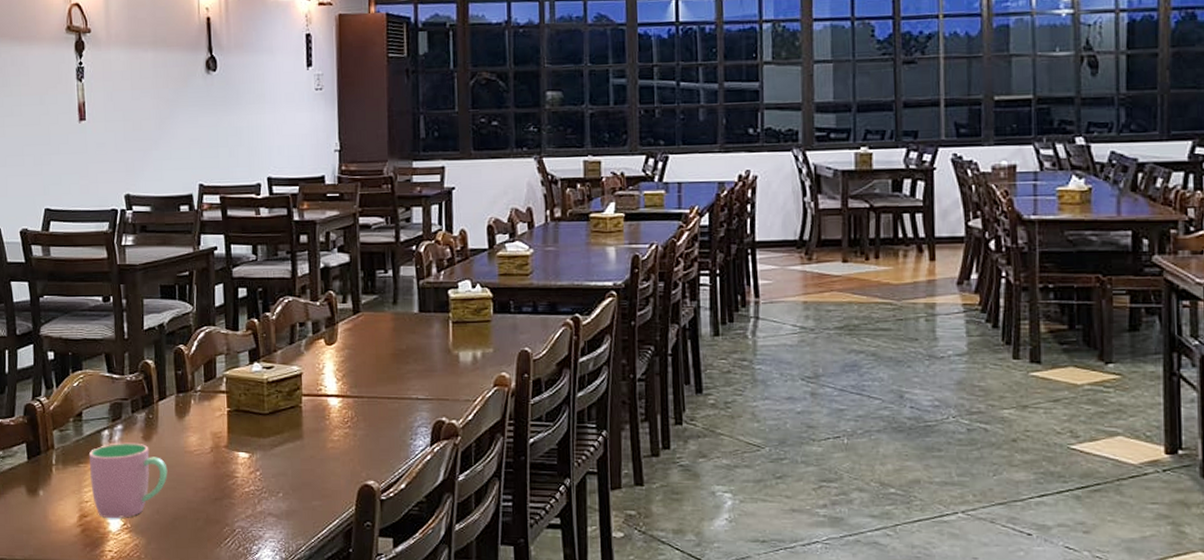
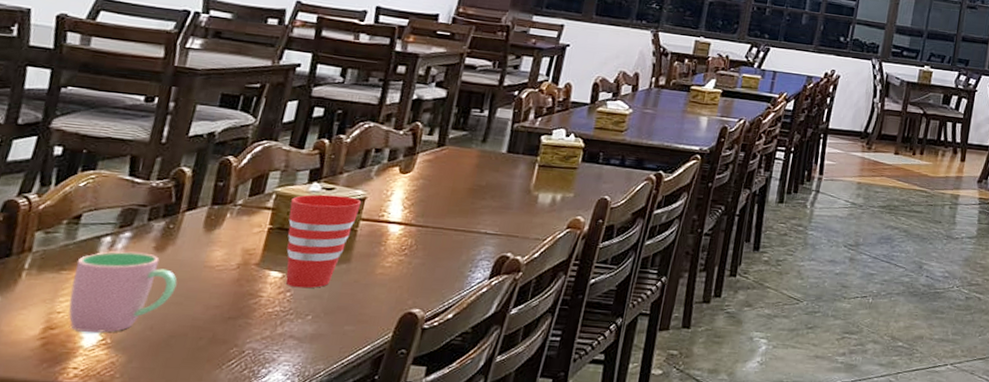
cup: none [240,373,299,467] -> present [285,194,362,289]

